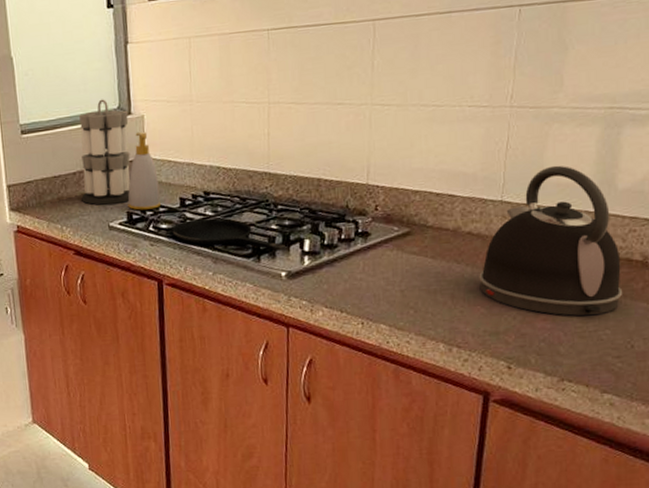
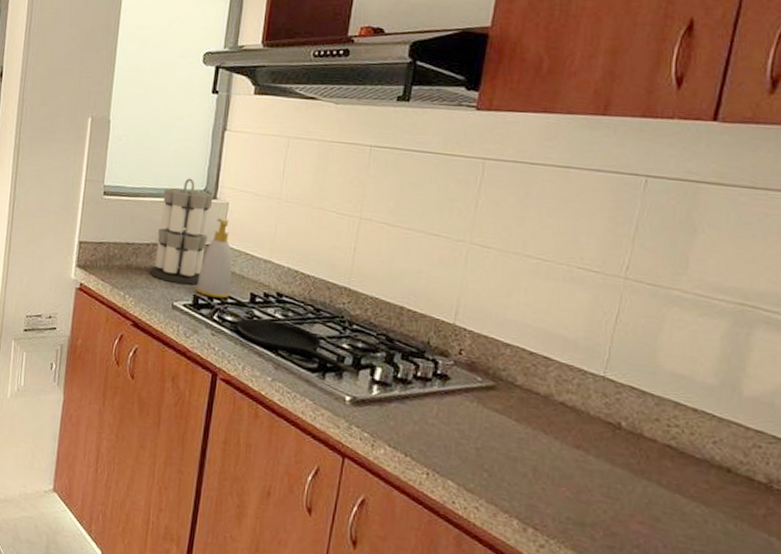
kettle: present [479,165,623,316] -> none [567,352,740,534]

